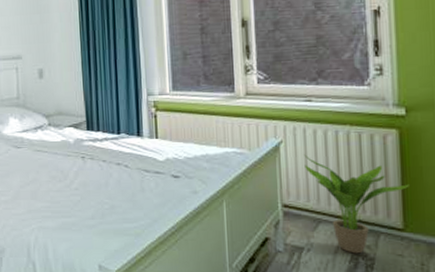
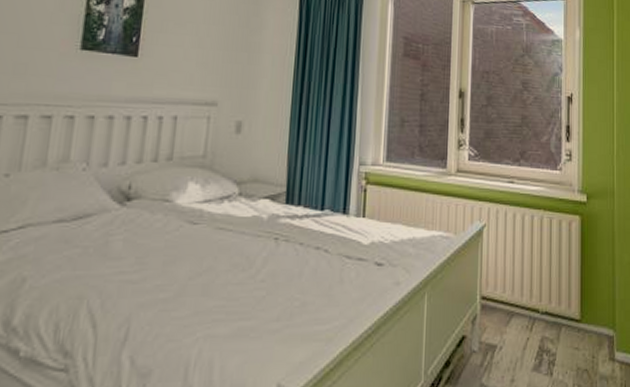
potted plant: present [304,154,409,254] -> none [503,240,587,349]

